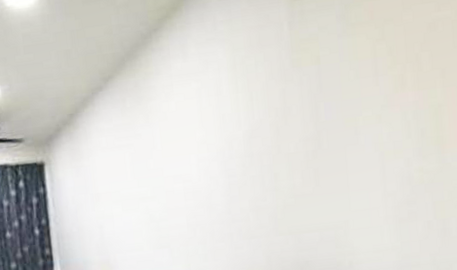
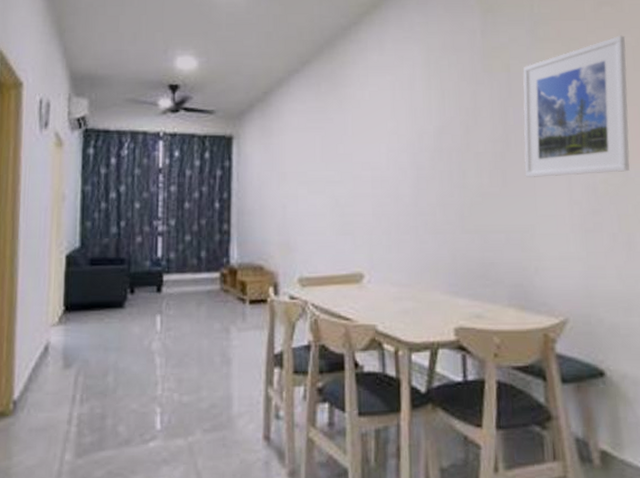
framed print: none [334,9,447,174] -> present [523,35,630,178]

